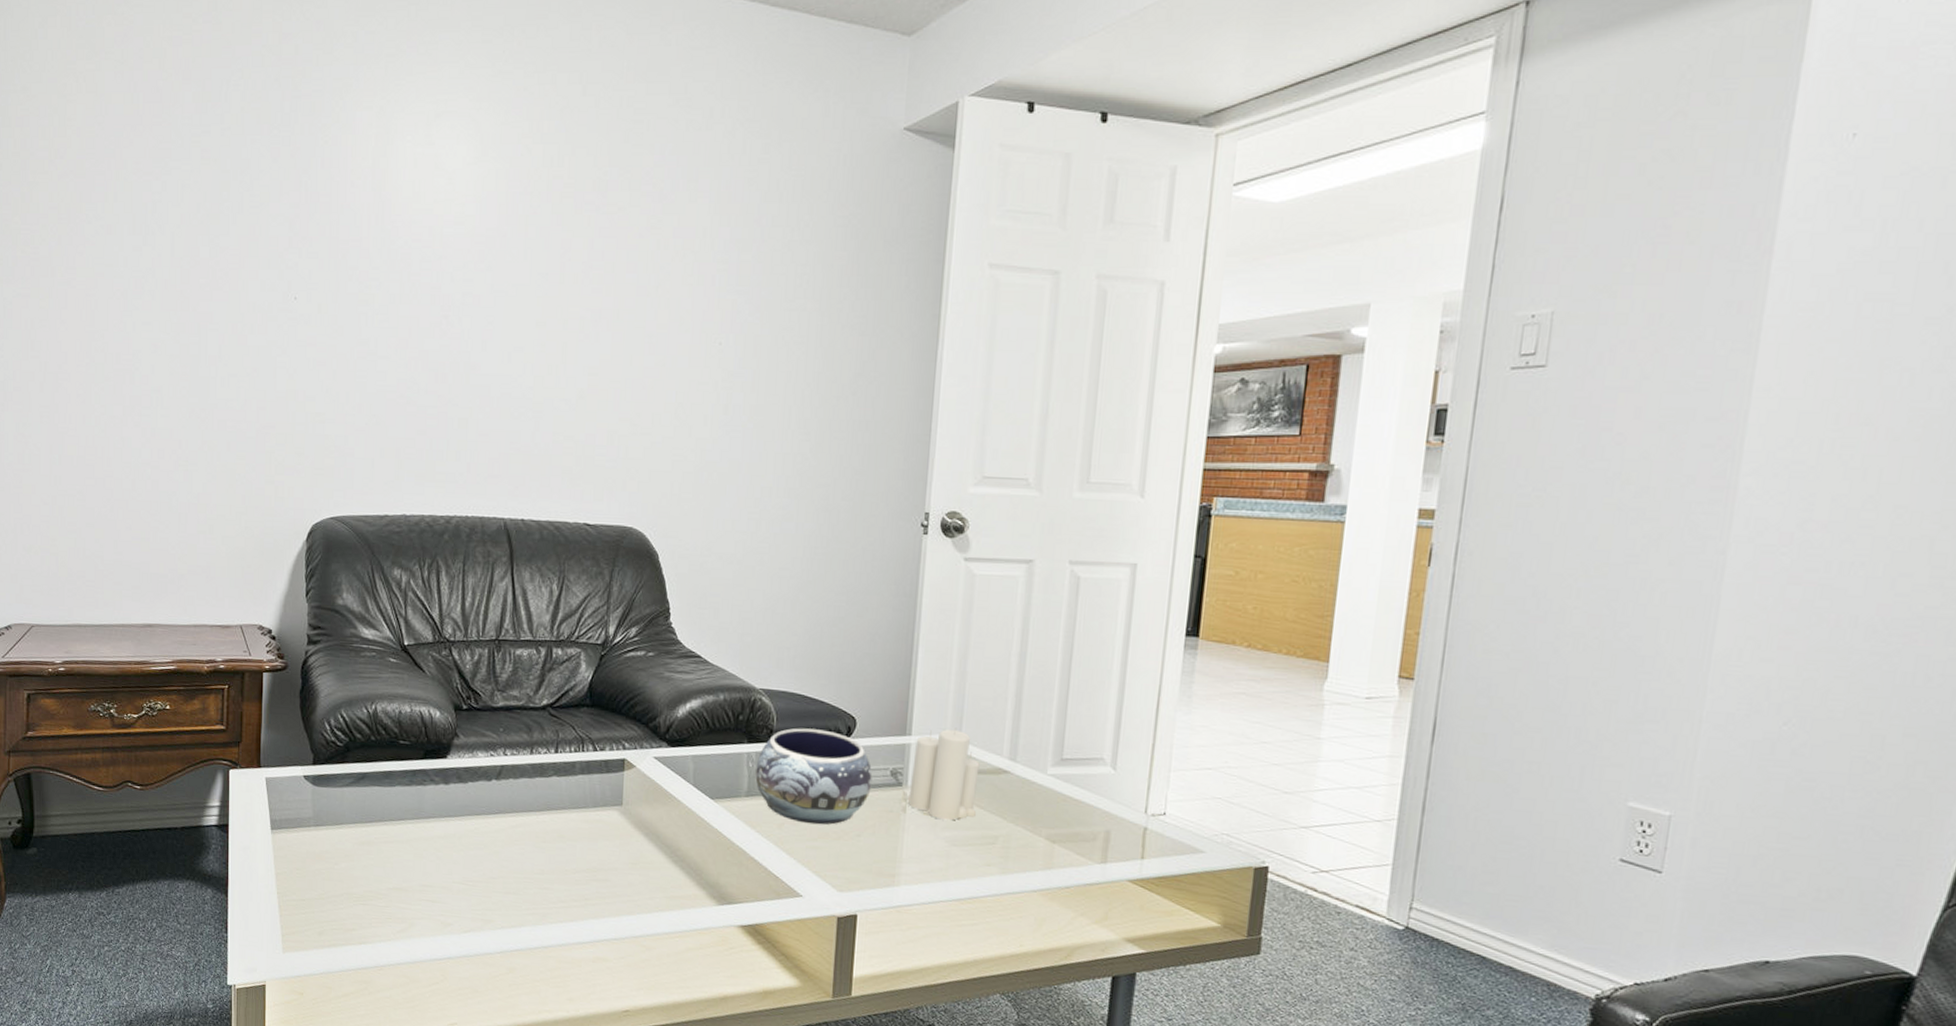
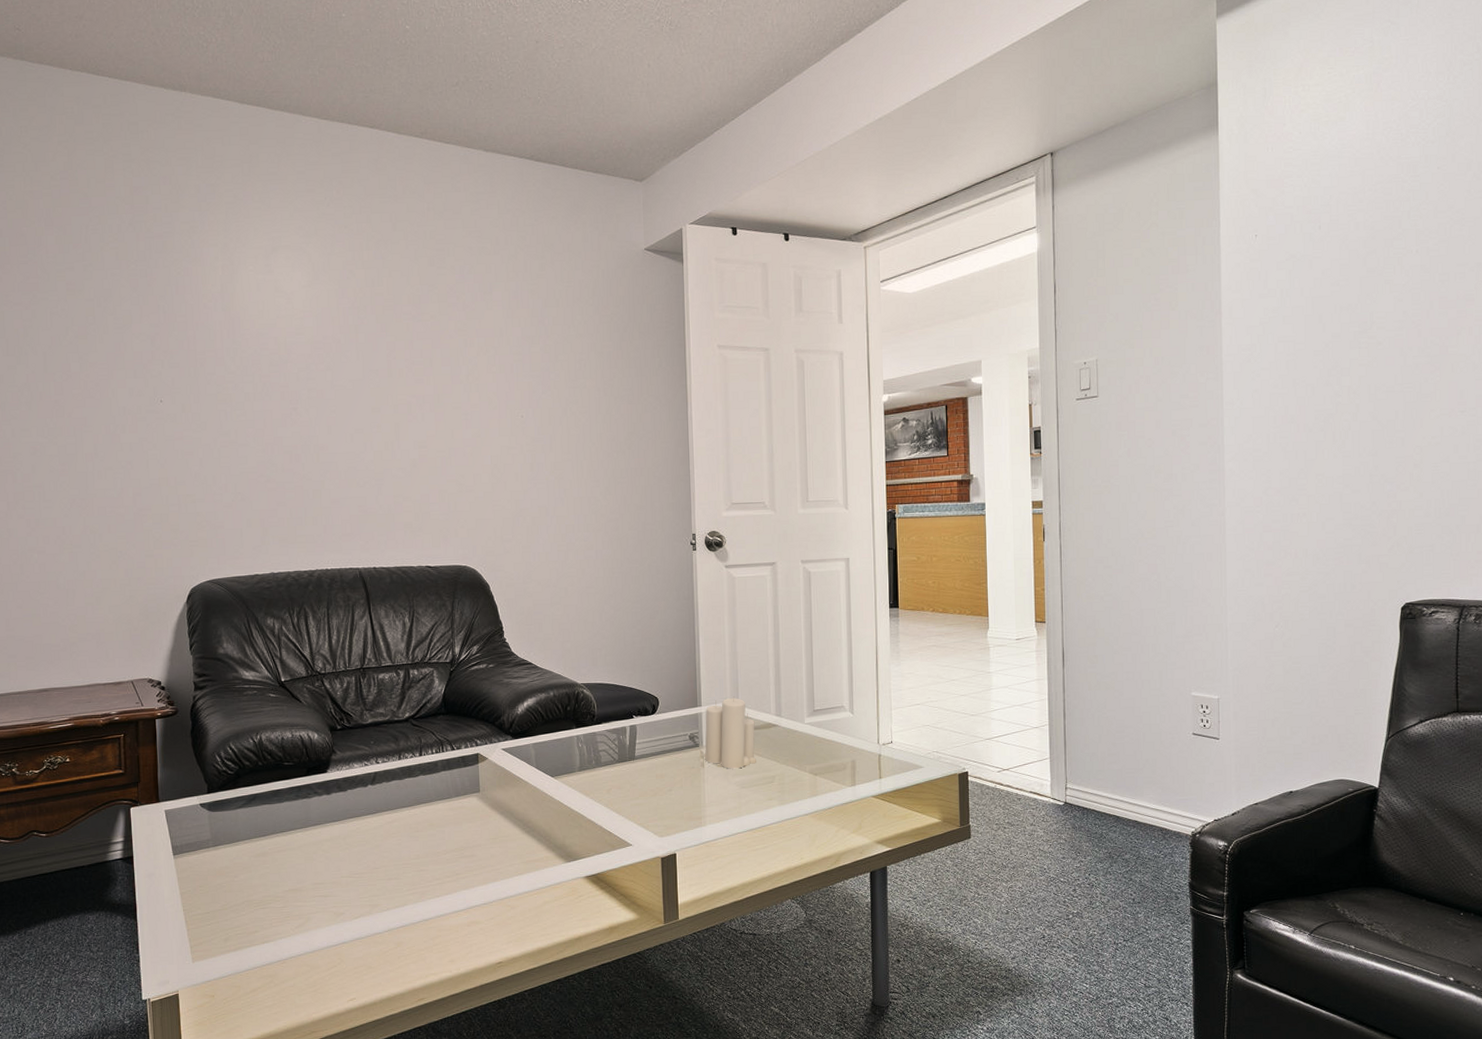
decorative bowl: present [755,728,873,825] -> none [584,710,676,786]

